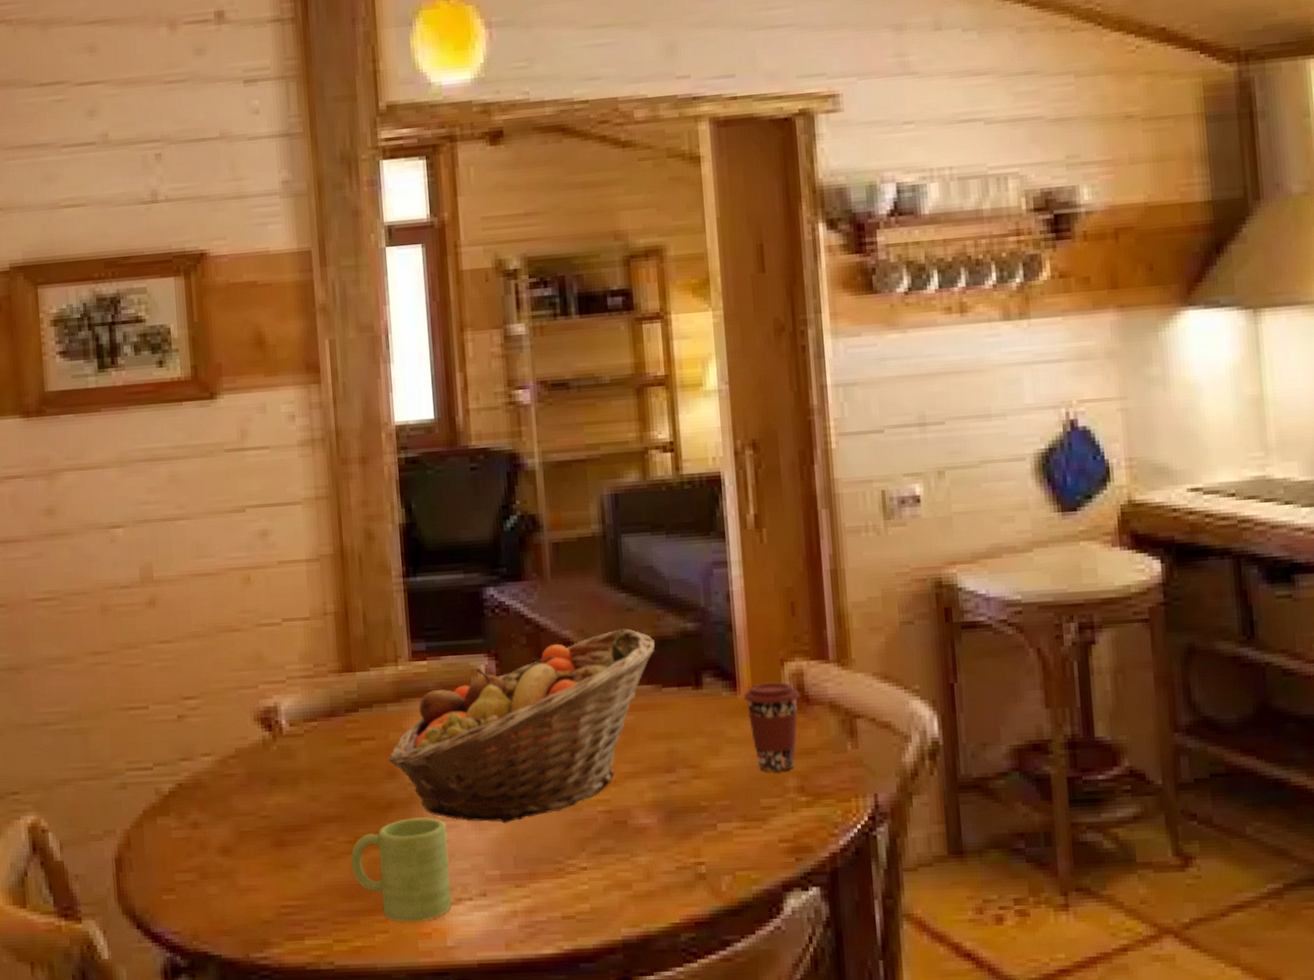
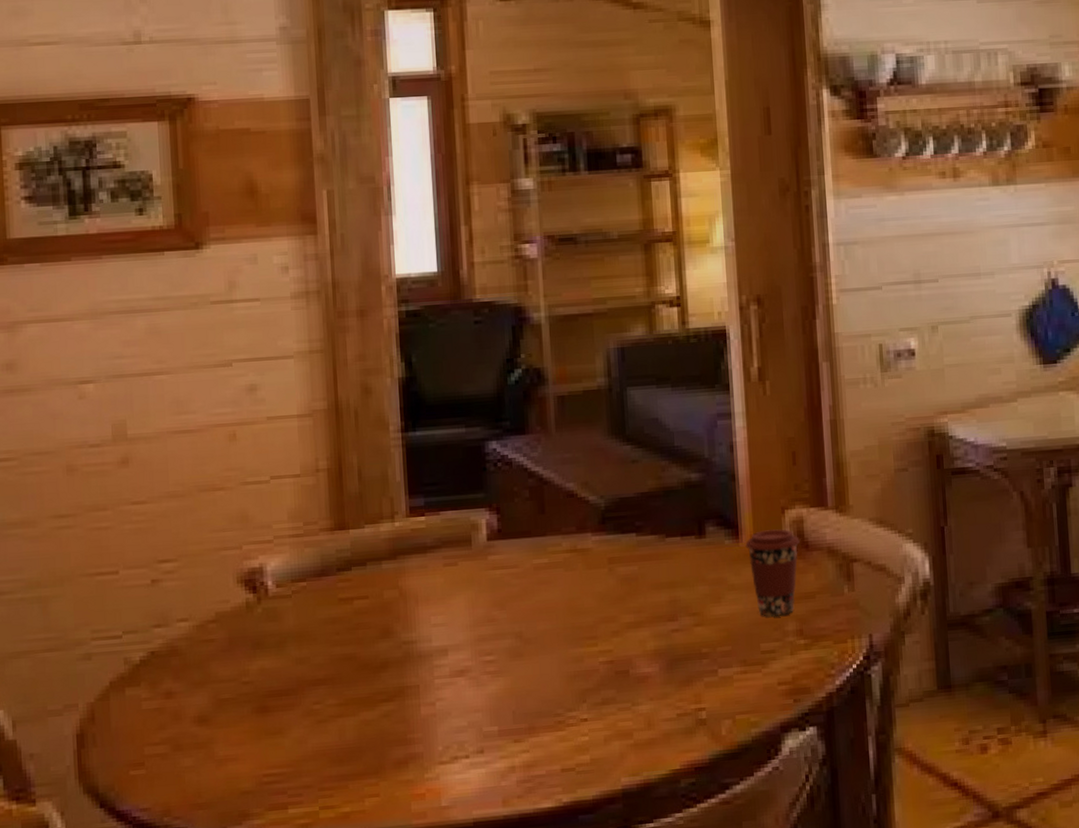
mug: present [350,817,452,922] -> none [339,676,447,784]
fruit basket: present [388,628,656,823] -> none [382,480,660,679]

